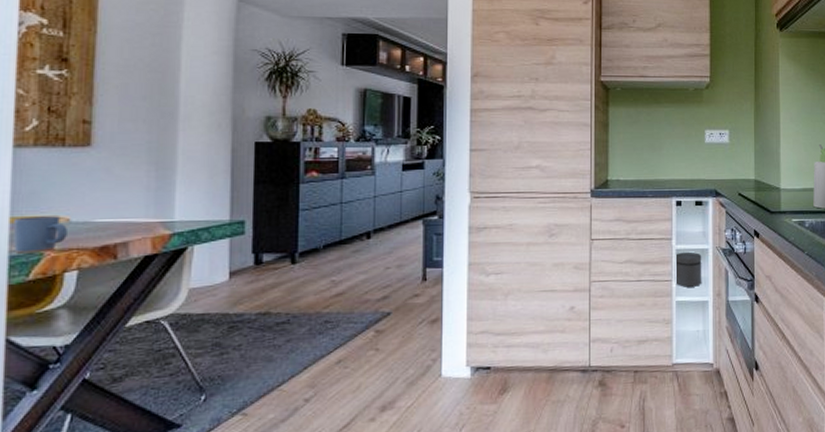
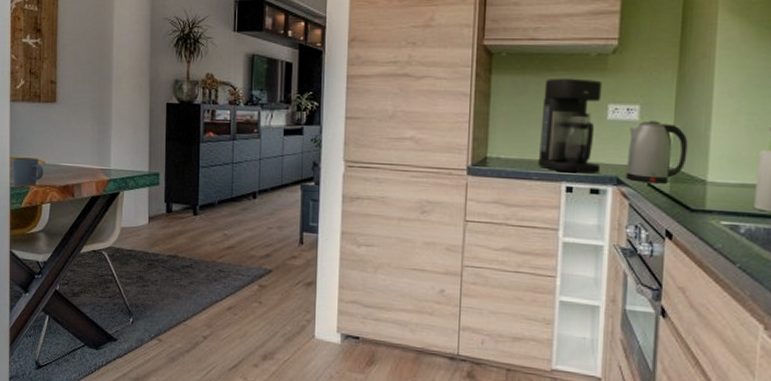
coffee maker: none [652,109,702,189] -> present [537,77,602,174]
jar: present [674,251,702,287] -> none [558,246,595,288]
kettle: none [721,142,765,193] -> present [625,120,688,184]

